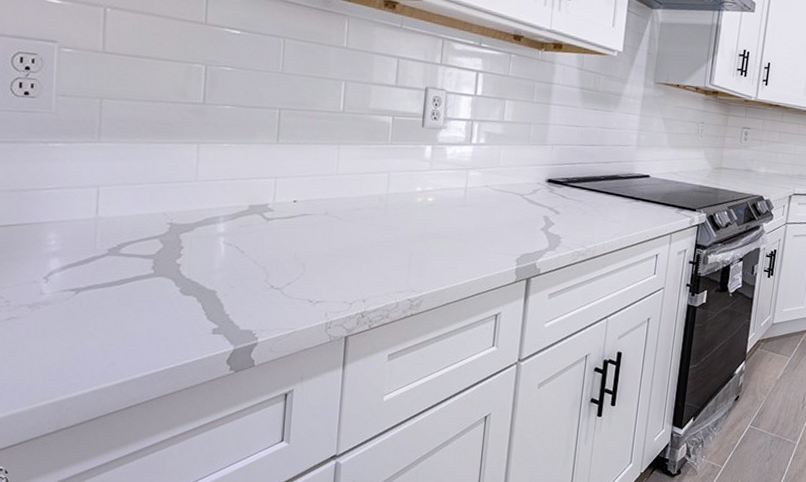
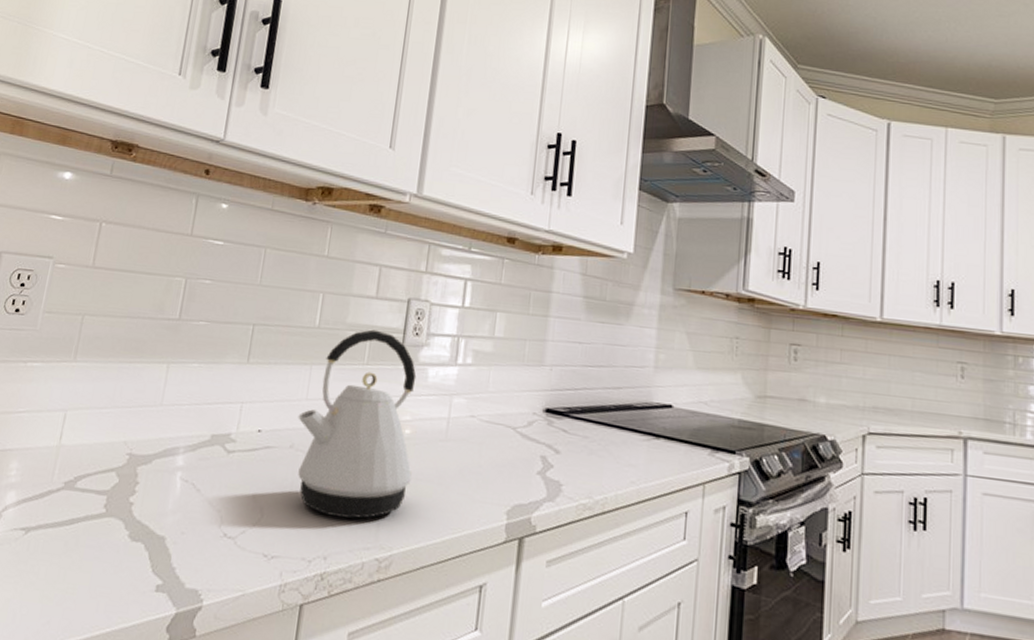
kettle: none [330,114,436,270] -> present [298,329,417,519]

